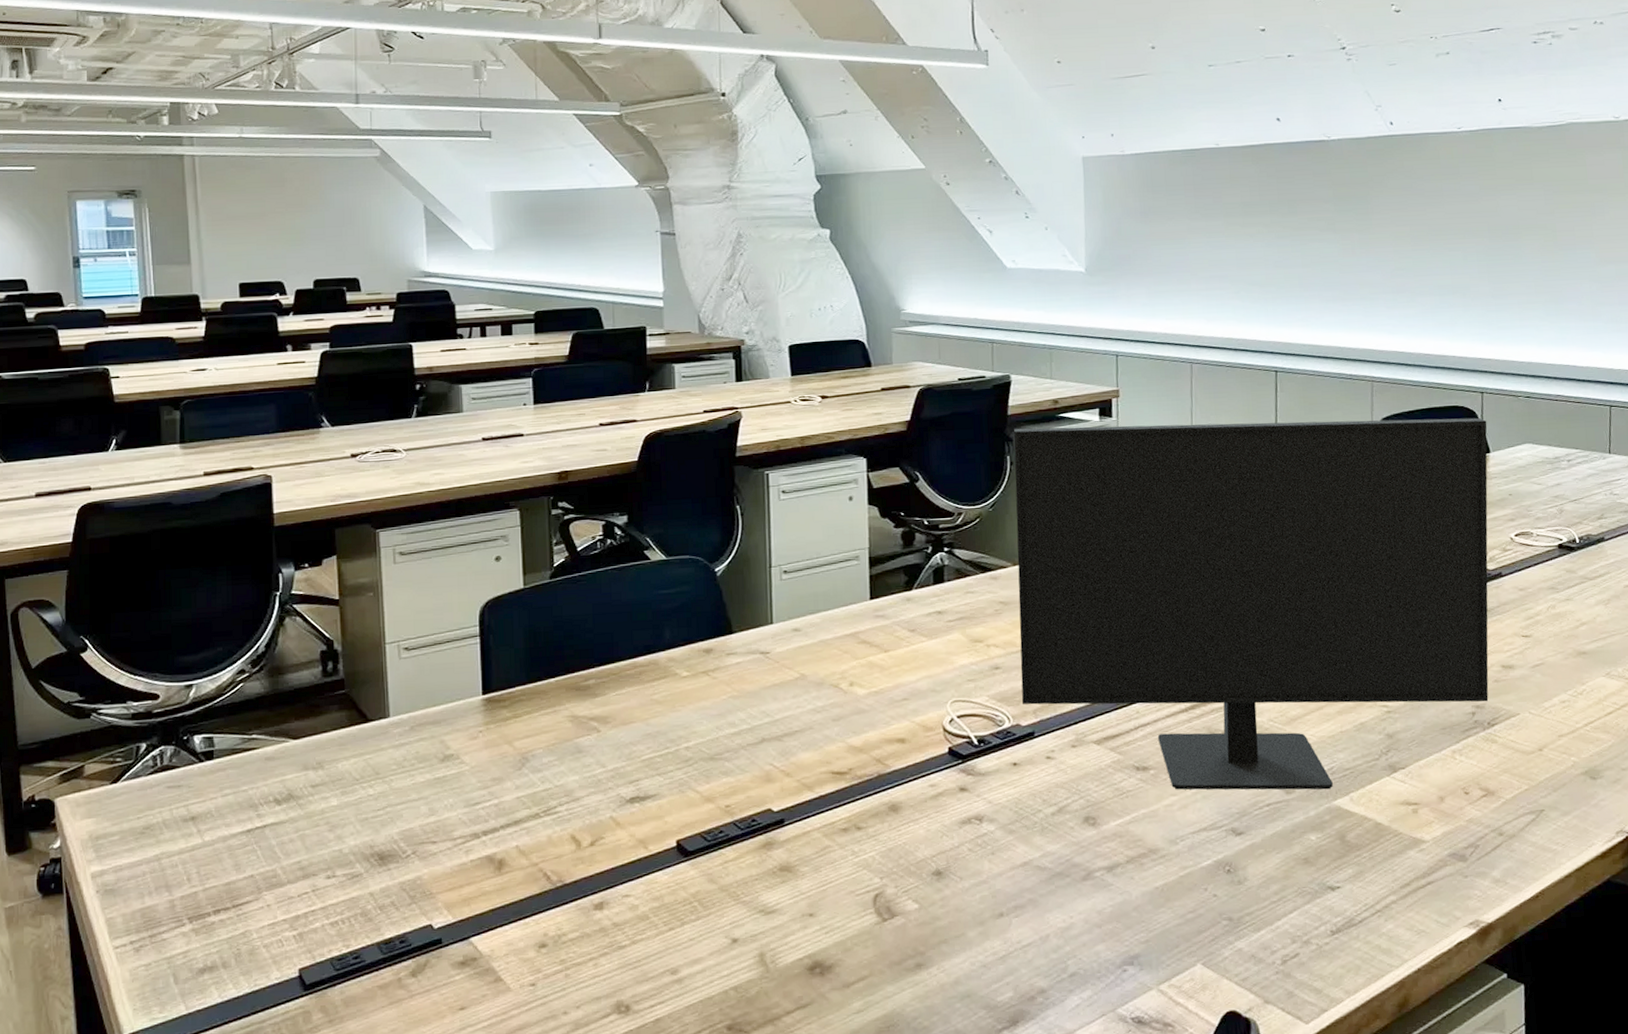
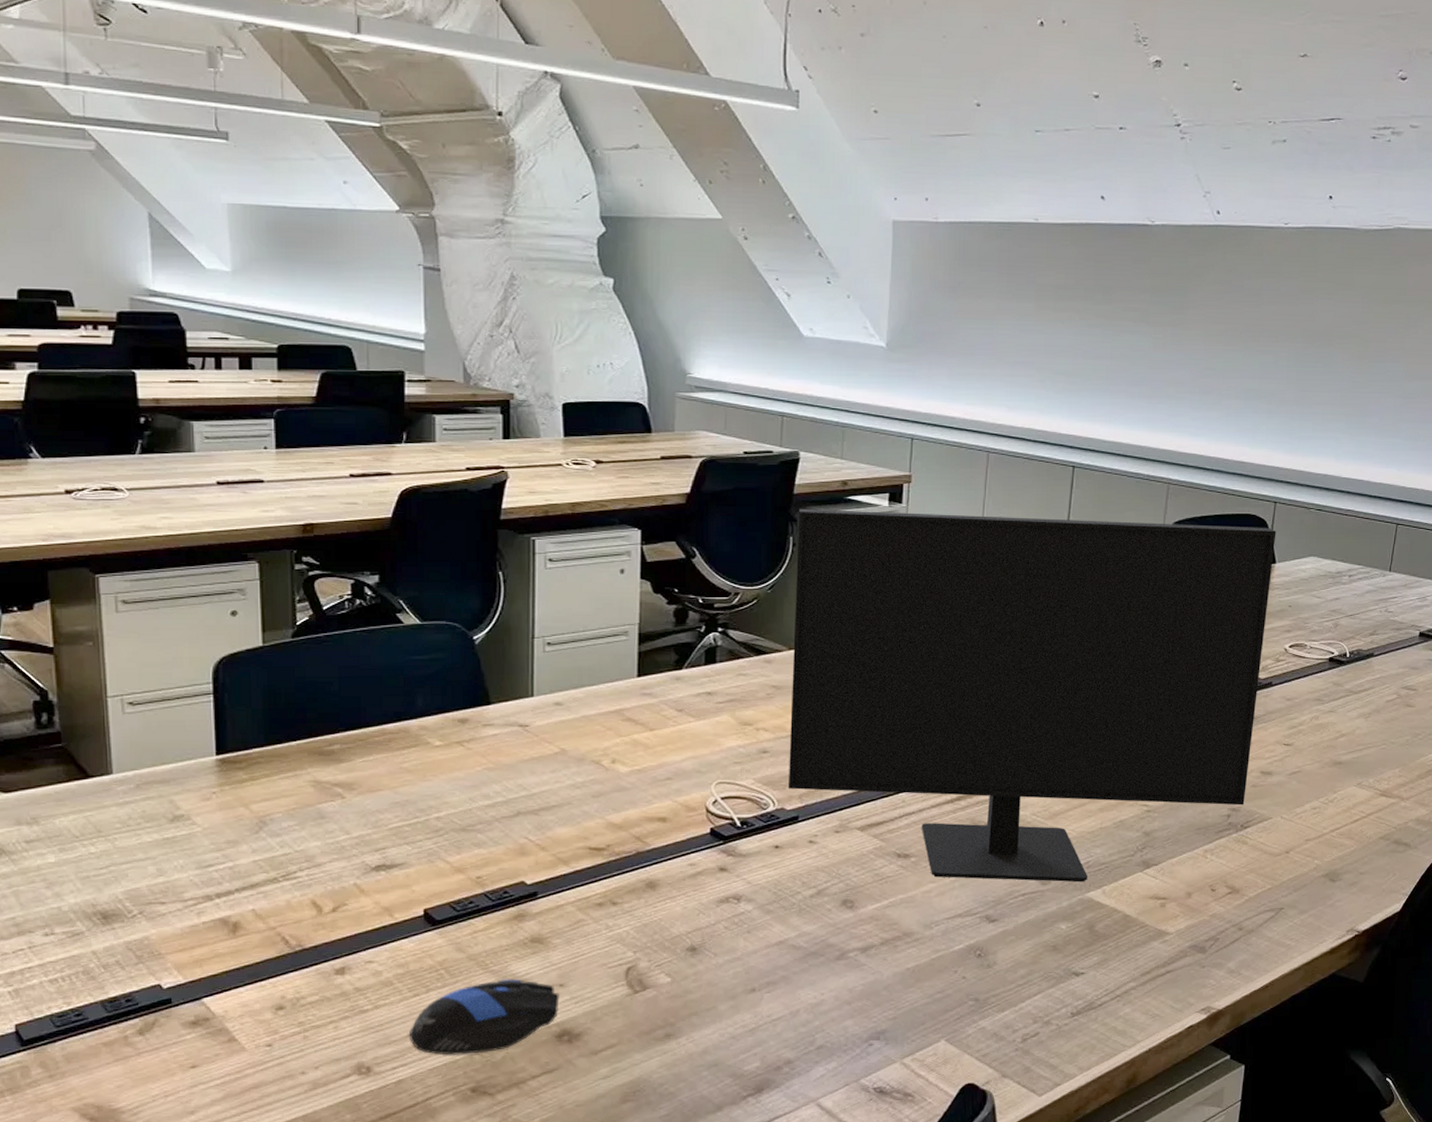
computer mouse: none [666,909,810,991] -> present [409,979,559,1055]

